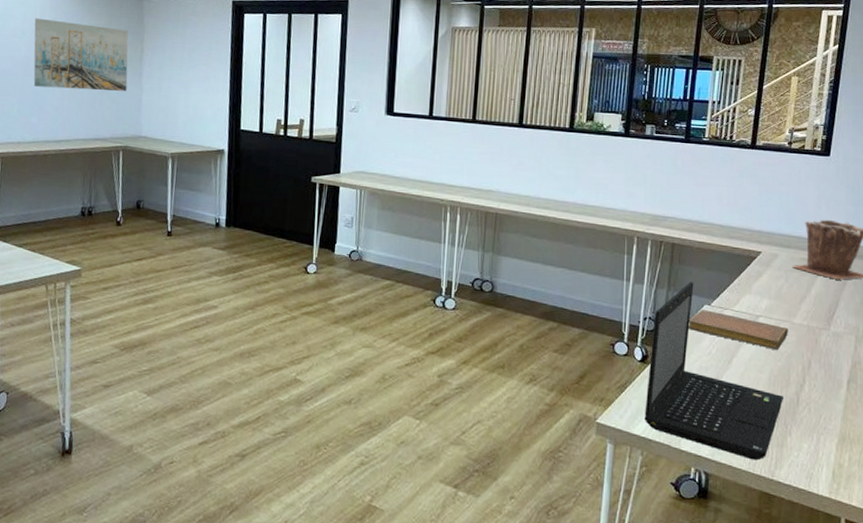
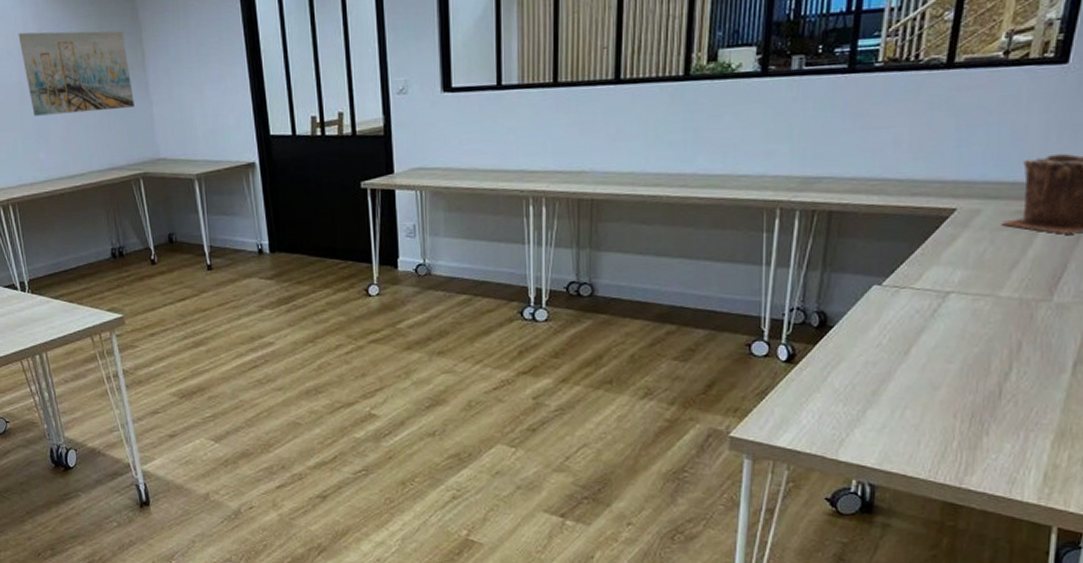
laptop: present [644,282,784,461] -> none [791,258,981,467]
notebook: present [688,310,788,350] -> none [850,291,991,333]

